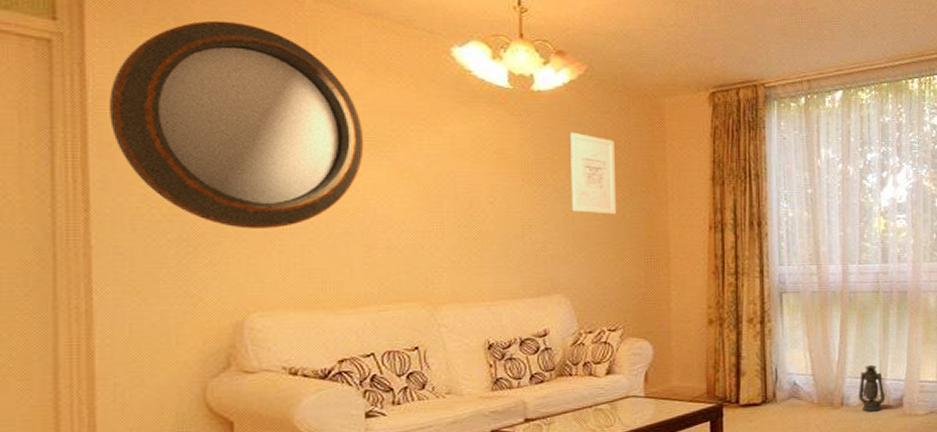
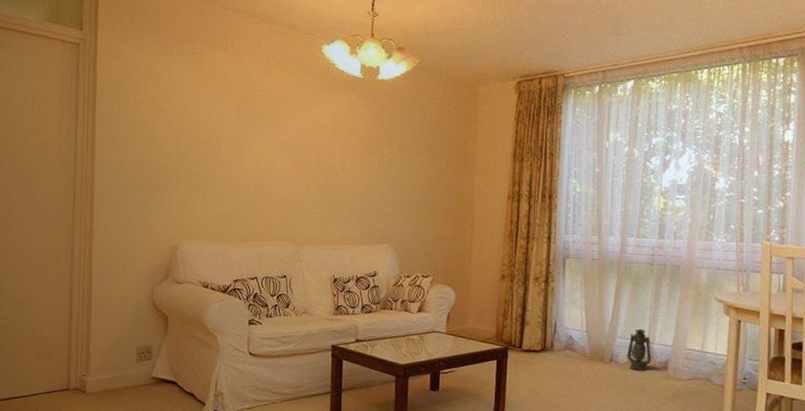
home mirror: present [110,20,364,229] -> none [108,28,260,180]
wall art: present [570,132,617,215] -> none [400,113,437,182]

